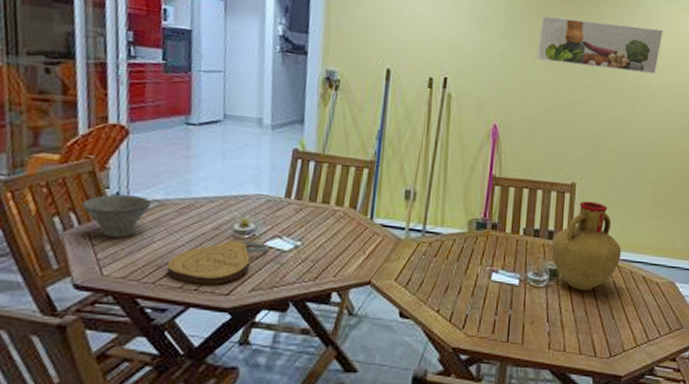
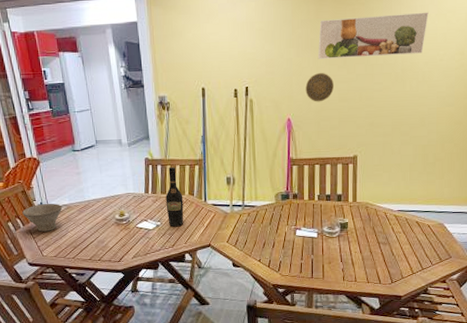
cutting board: present [167,239,269,285] -> none [80,225,140,256]
wine bottle: none [313,166,341,252] -> present [165,167,184,227]
decorative plate: none [518,75,553,111] -> present [305,73,334,102]
vase: present [551,201,622,291] -> none [340,168,398,237]

